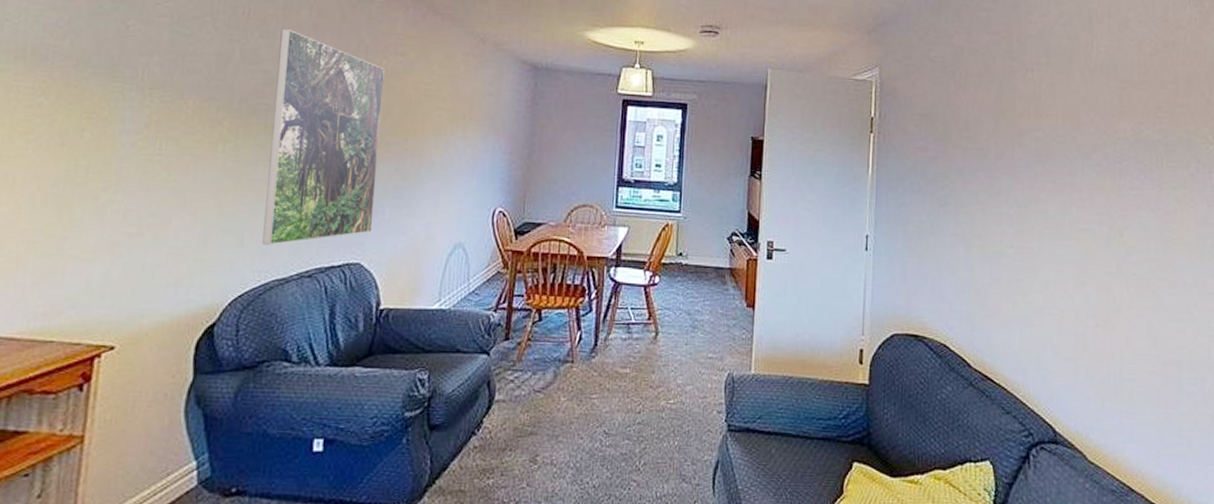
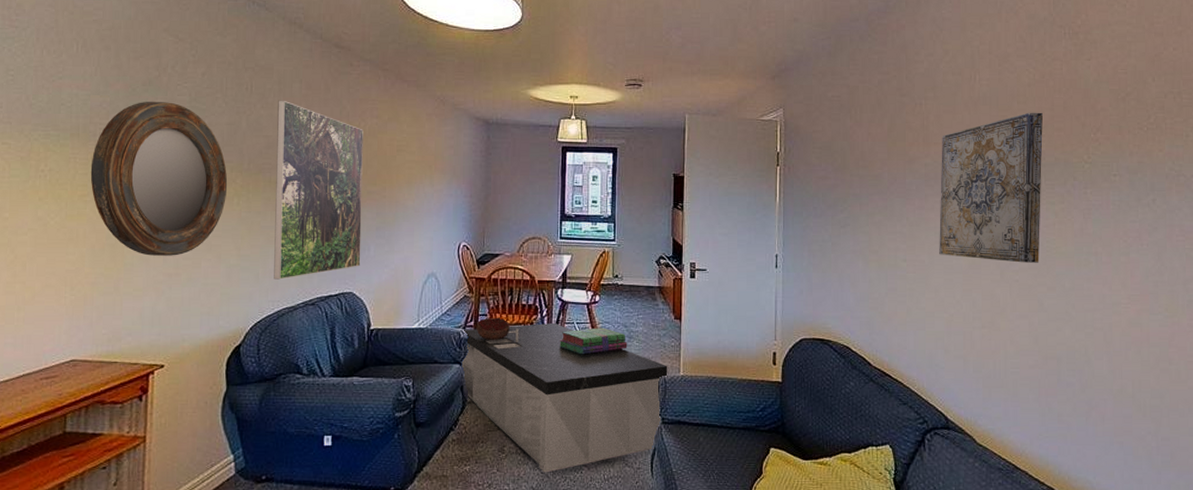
home mirror: none [36,22,212,212] -> present [90,102,228,256]
coffee table: none [490,307,737,489] -> present [462,322,668,473]
decorative bowl: none [509,299,552,327] -> present [476,317,511,341]
stack of books: none [609,314,691,347] -> present [560,327,628,355]
wall art: none [1050,85,1165,255] -> present [939,112,1043,263]

